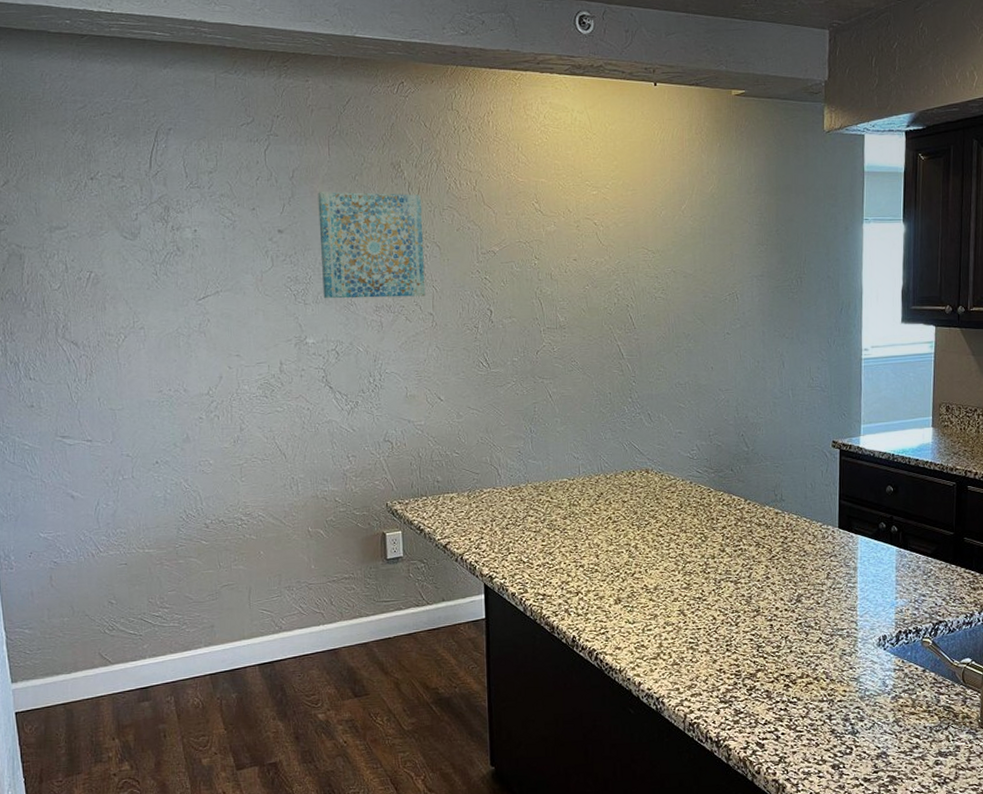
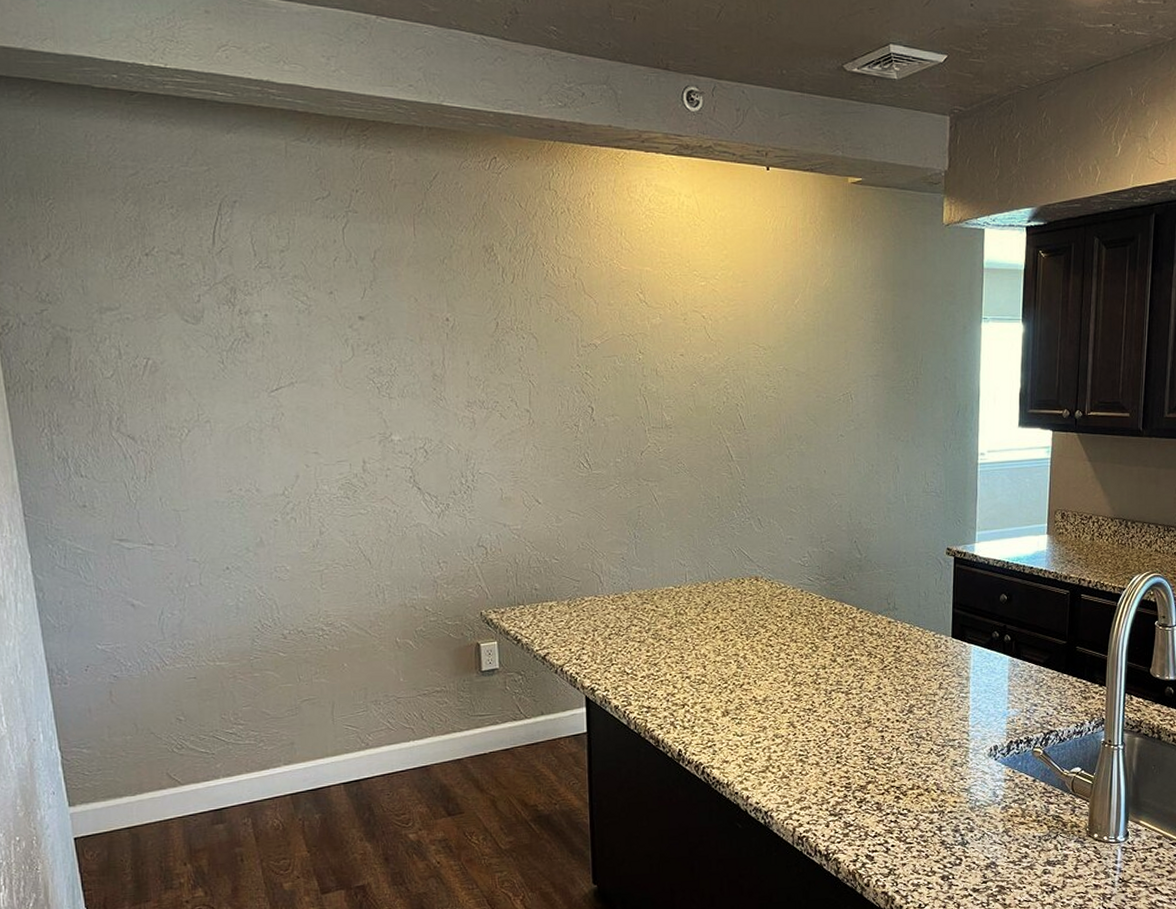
wall art: present [318,191,426,299] -> none [402,276,522,393]

